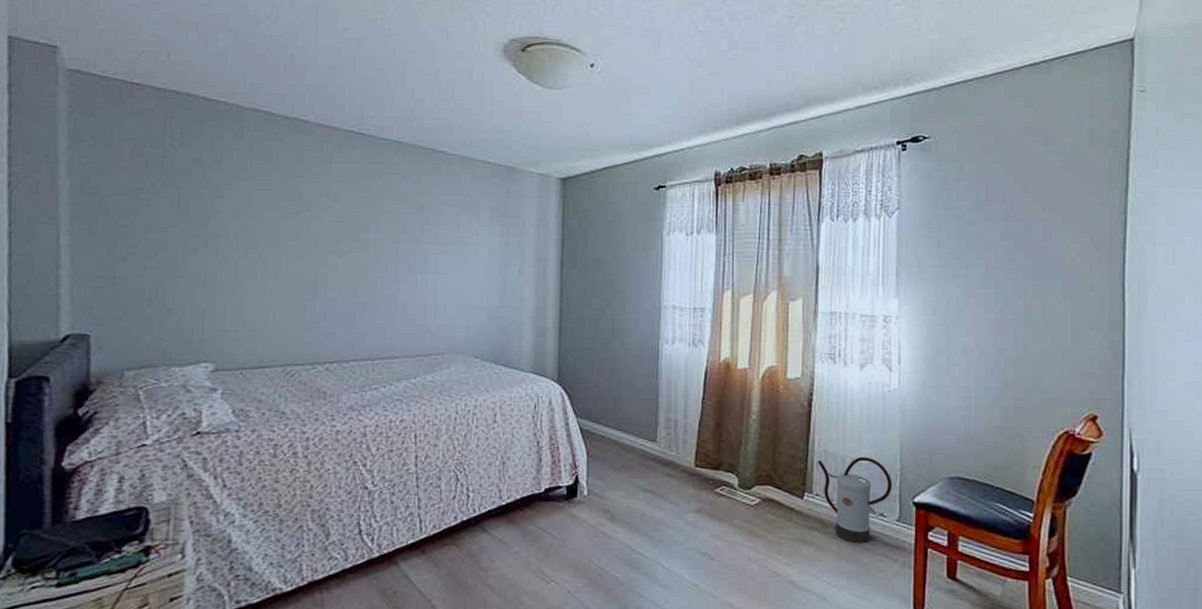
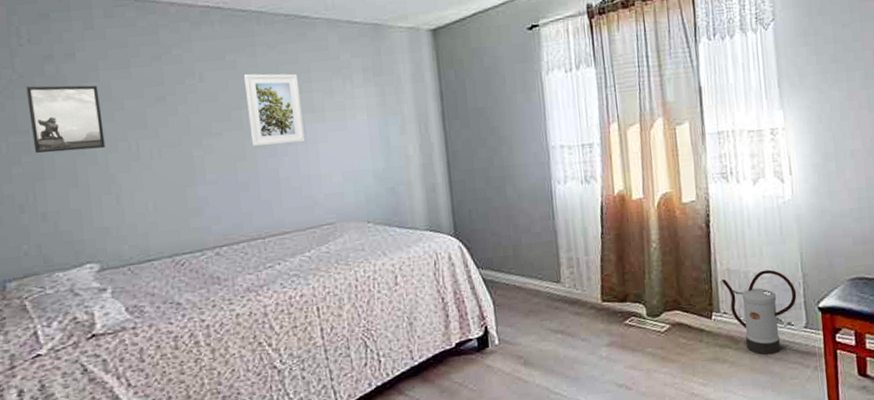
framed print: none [170,187,239,253] -> present [26,85,106,153]
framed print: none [374,199,428,272] -> present [243,73,305,146]

